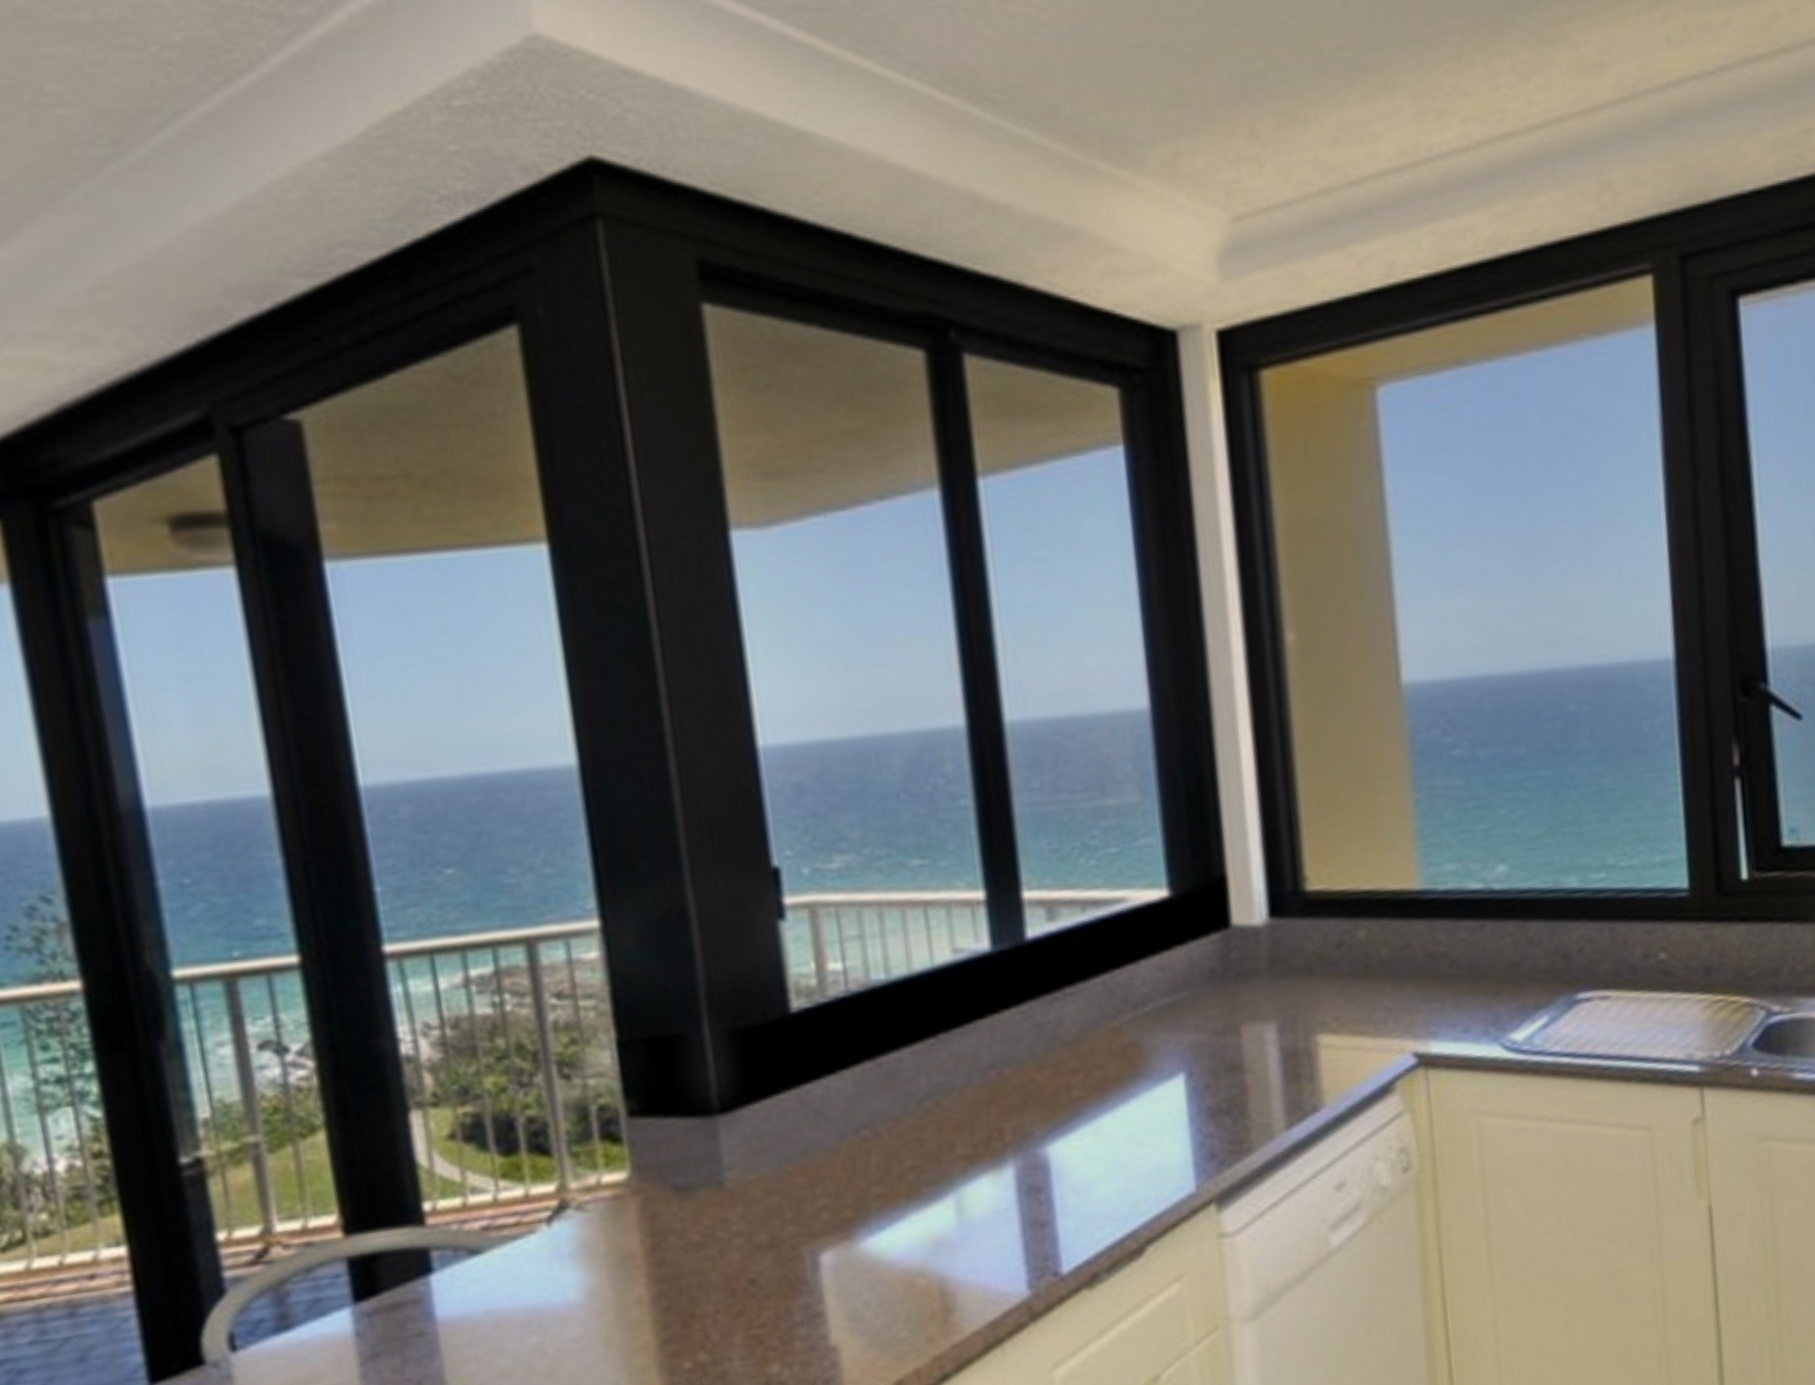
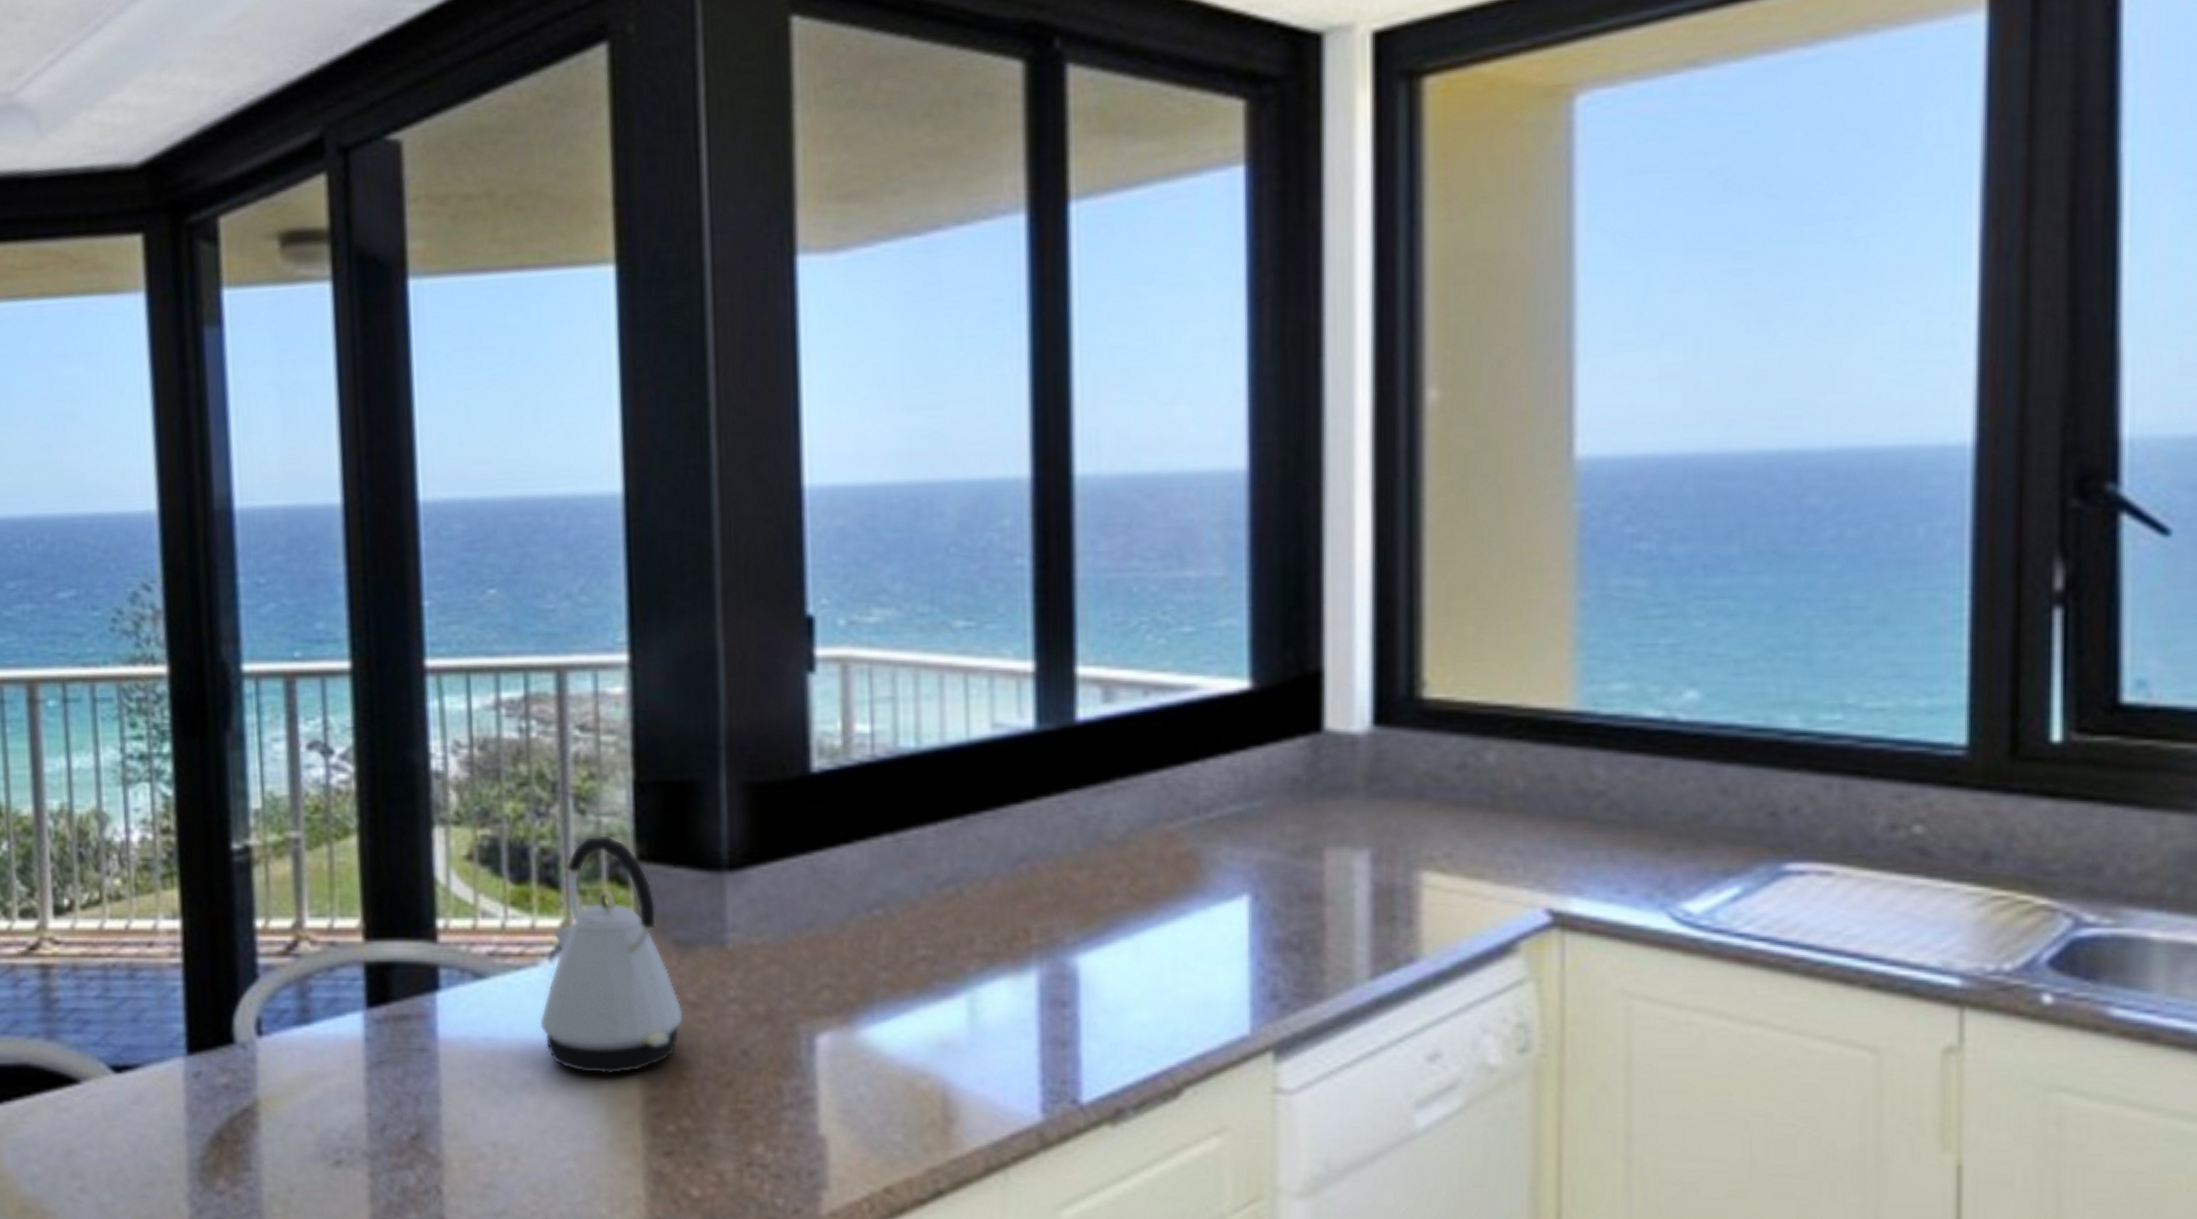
kettle: none [543,1096,689,1328] -> present [539,835,683,1075]

